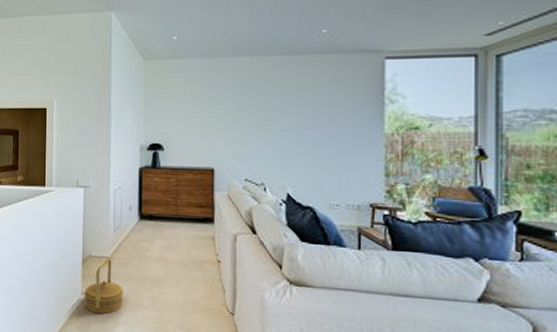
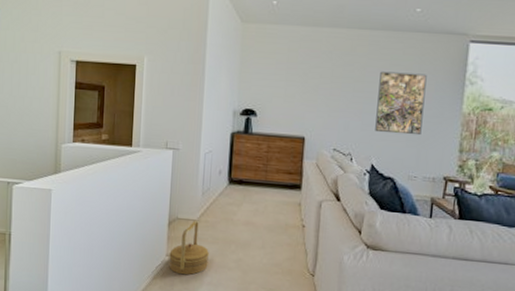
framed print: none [288,96,340,161] -> present [375,71,427,136]

